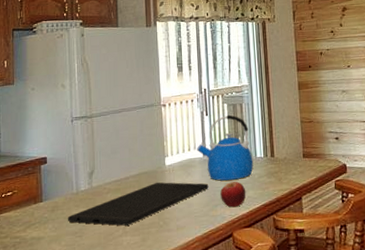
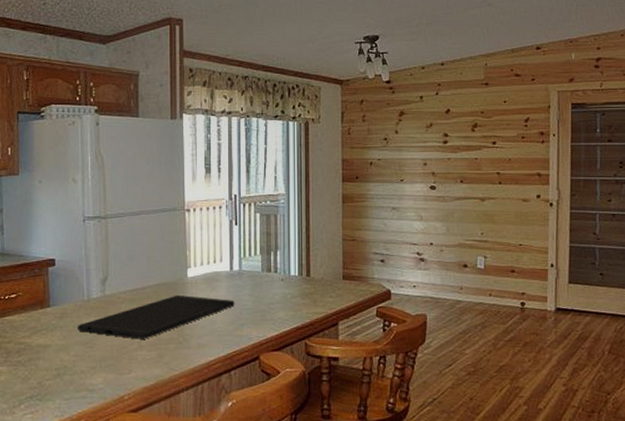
kettle: present [197,114,254,181] -> none [224,226,286,298]
fruit: present [220,181,246,208] -> none [248,301,277,328]

